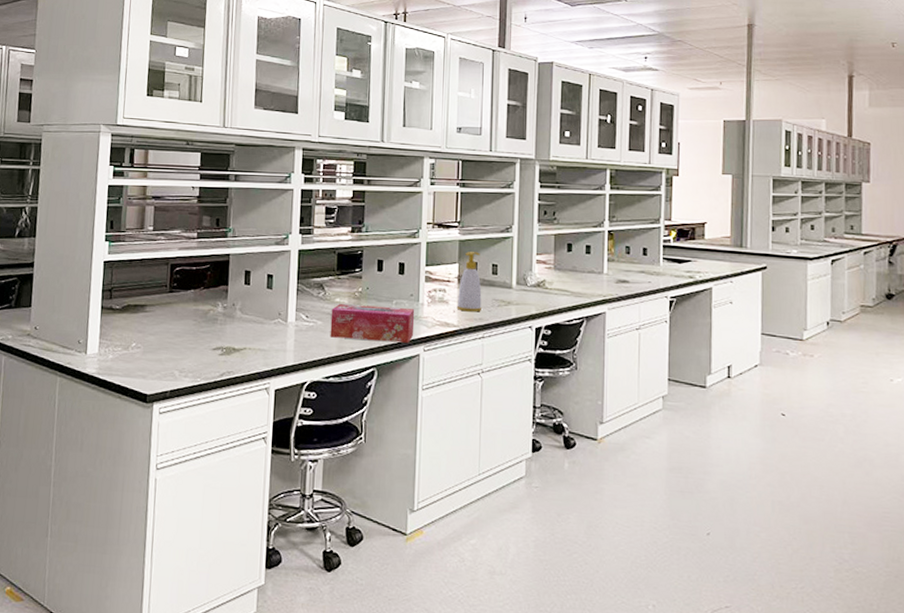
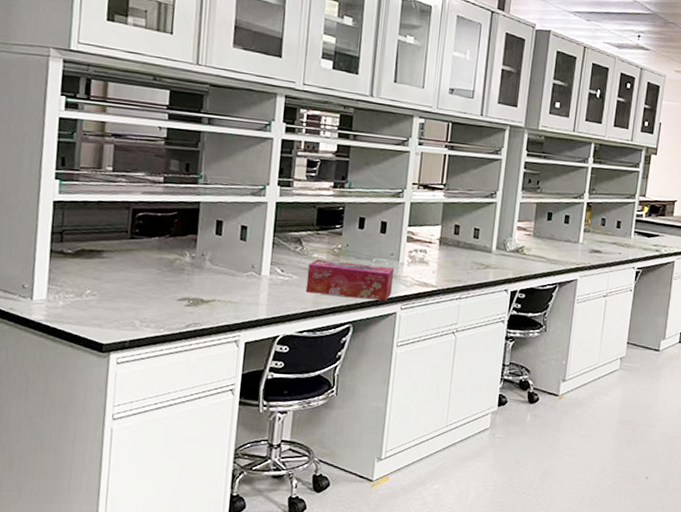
soap bottle: present [456,252,482,312] -> none [436,214,463,274]

